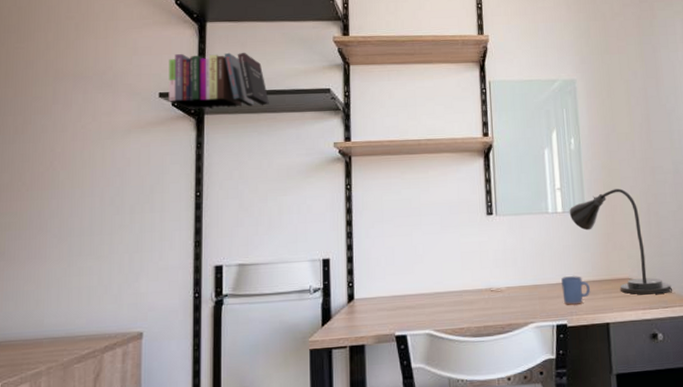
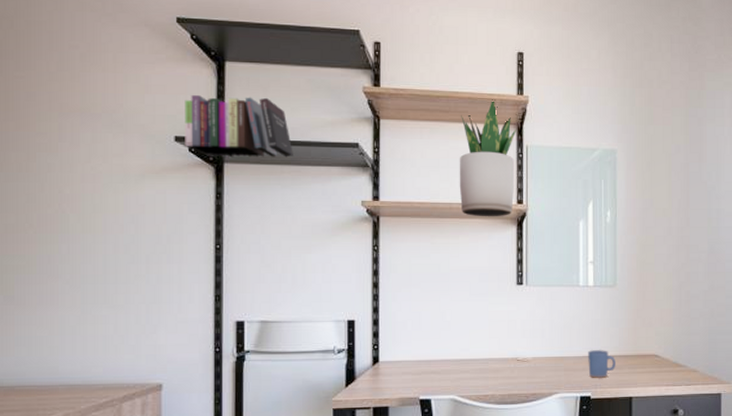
planter: none [425,40,480,151] -> present [459,99,517,217]
desk lamp: present [569,188,673,295] -> none [600,265,697,372]

